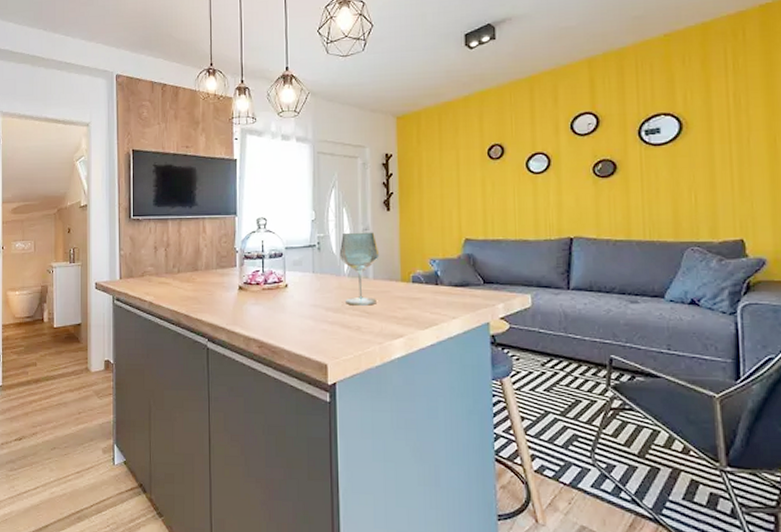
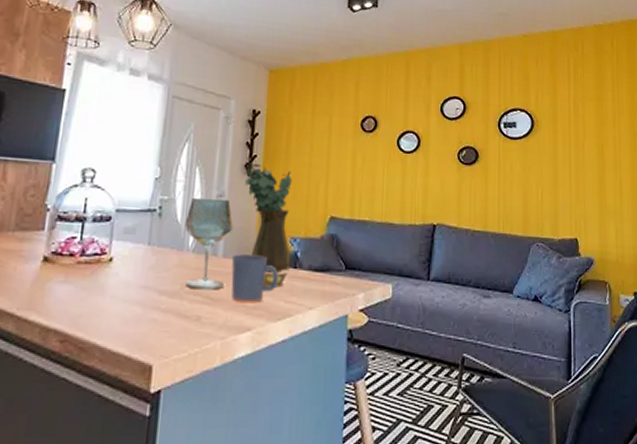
mug: none [382,276,422,315] -> present [231,254,278,304]
vase: none [385,198,433,302] -> present [245,161,292,288]

